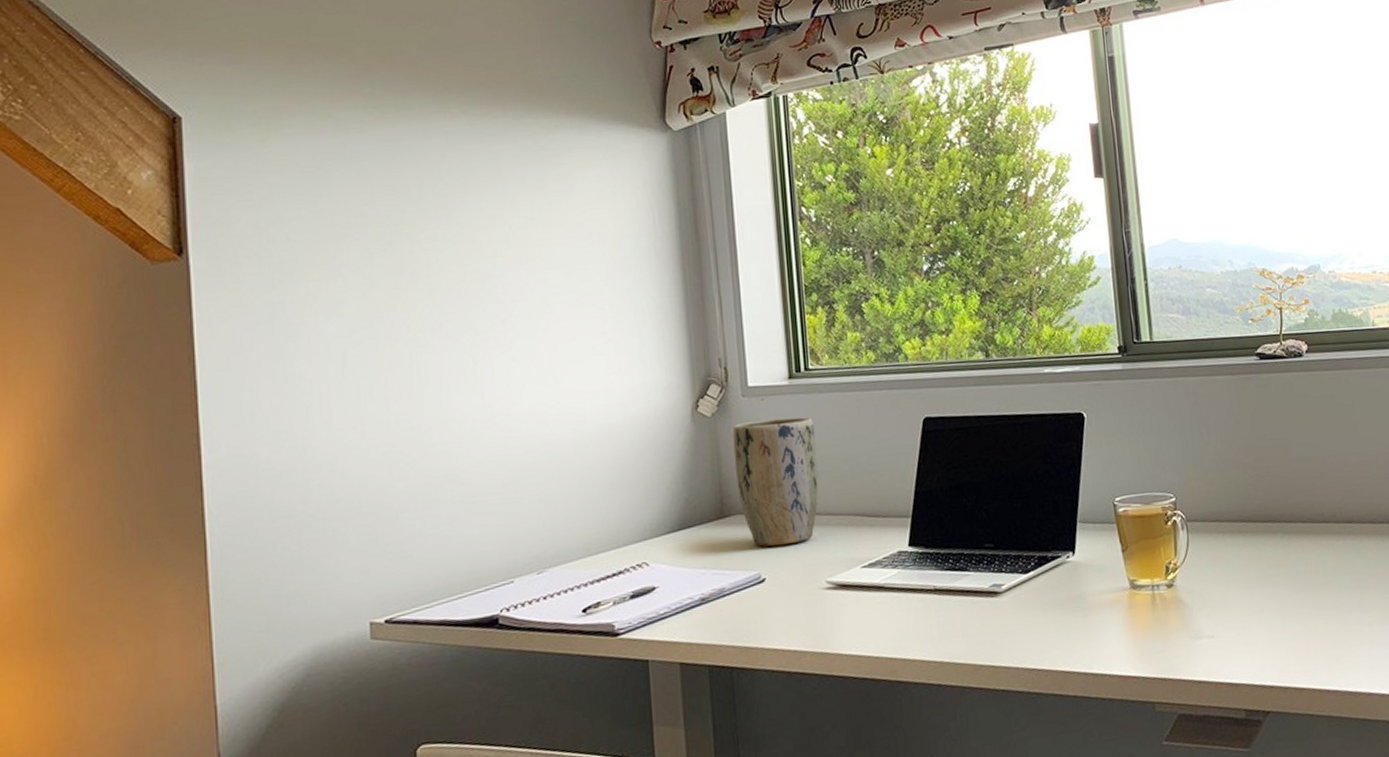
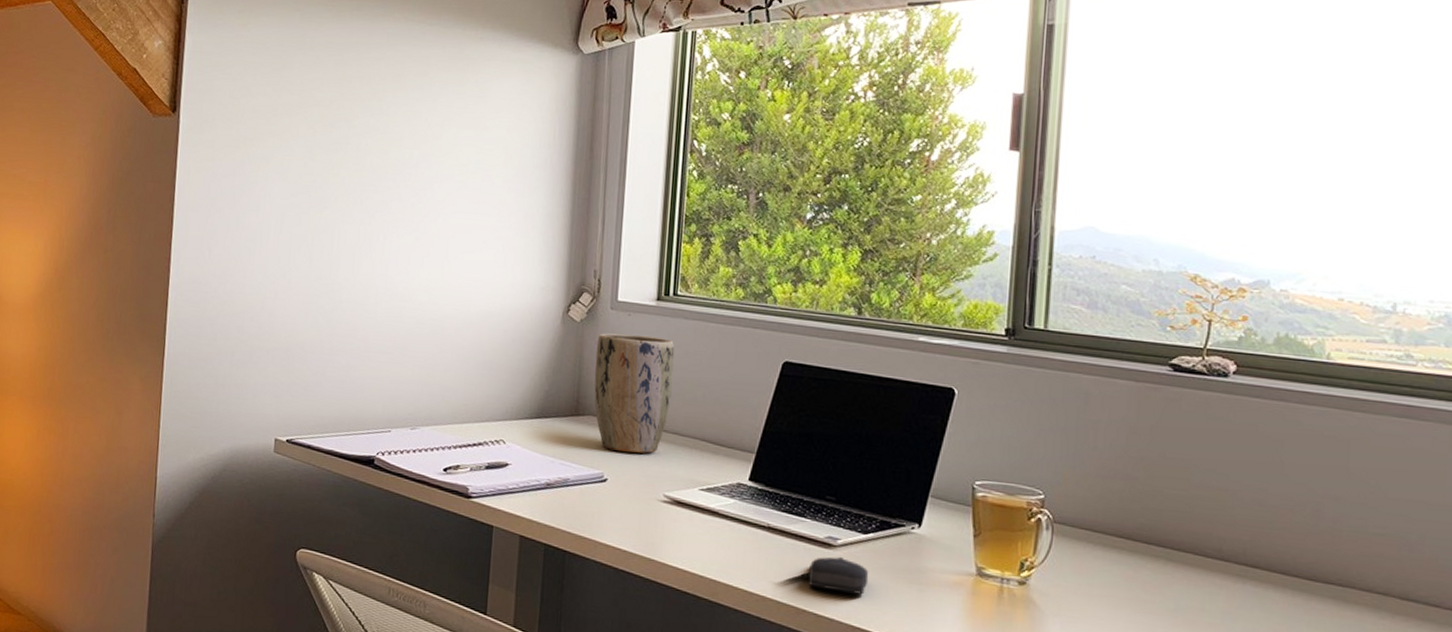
computer mouse: none [980,601,1037,640] -> present [808,556,869,595]

